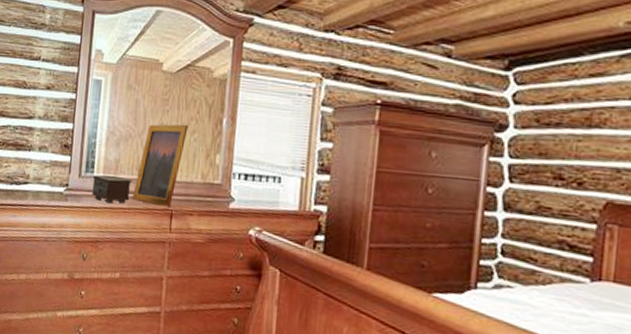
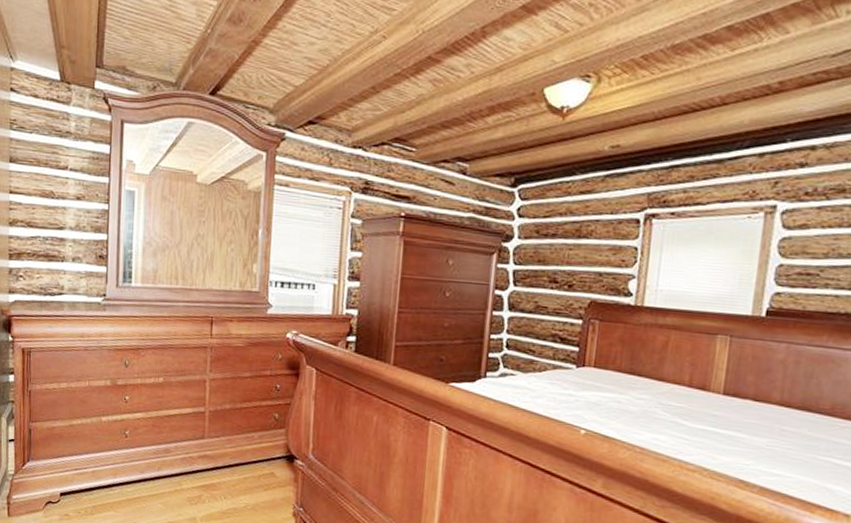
jewelry box: present [92,175,132,204] -> none [130,284,171,312]
picture frame: present [132,124,188,207] -> none [172,235,225,314]

